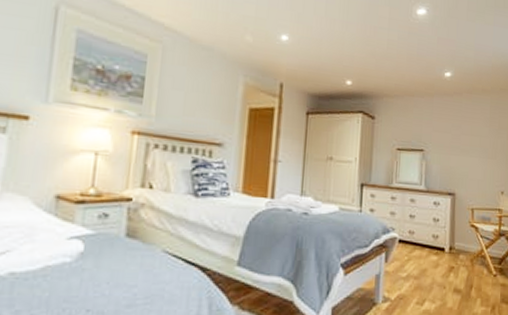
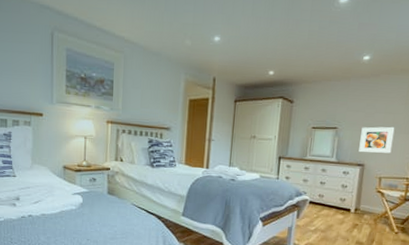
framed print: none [448,150,482,181] -> present [359,126,395,153]

